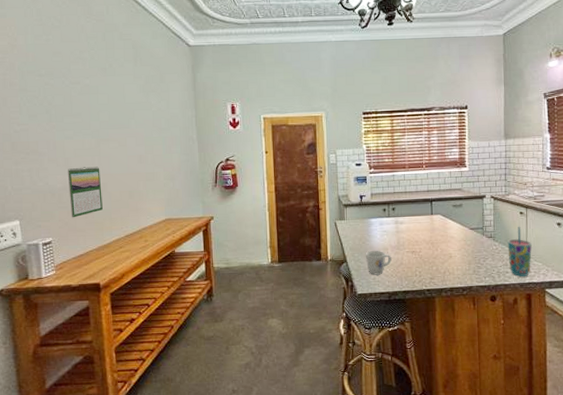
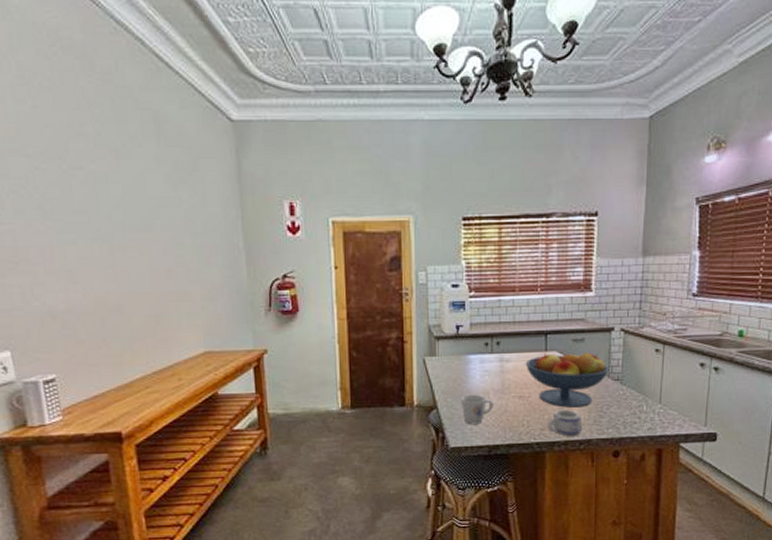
calendar: present [67,166,103,218] -> none [71,282,121,349]
fruit bowl: none [416,215,484,260] -> present [525,352,610,408]
mug: none [436,261,465,283] -> present [548,409,583,436]
cup: present [507,226,532,276] -> none [637,366,667,428]

